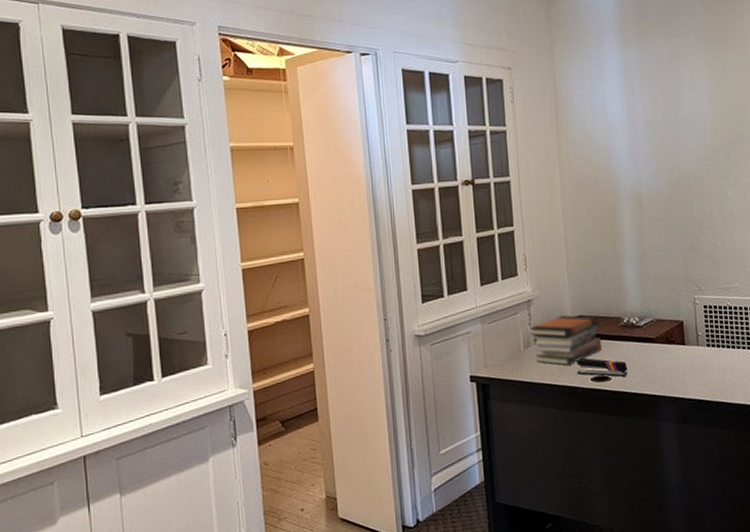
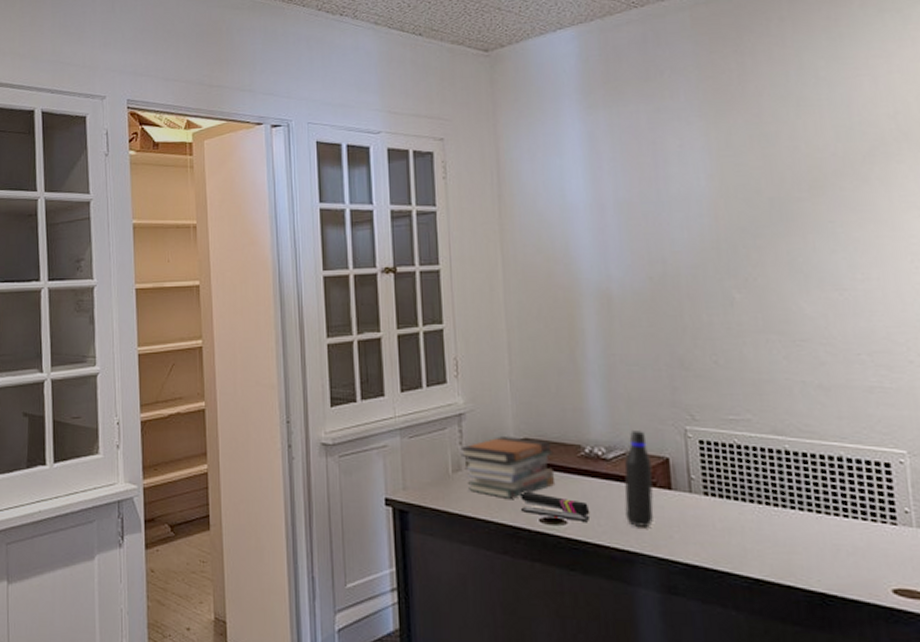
water bottle: none [652,302,673,377] -> present [624,431,654,529]

